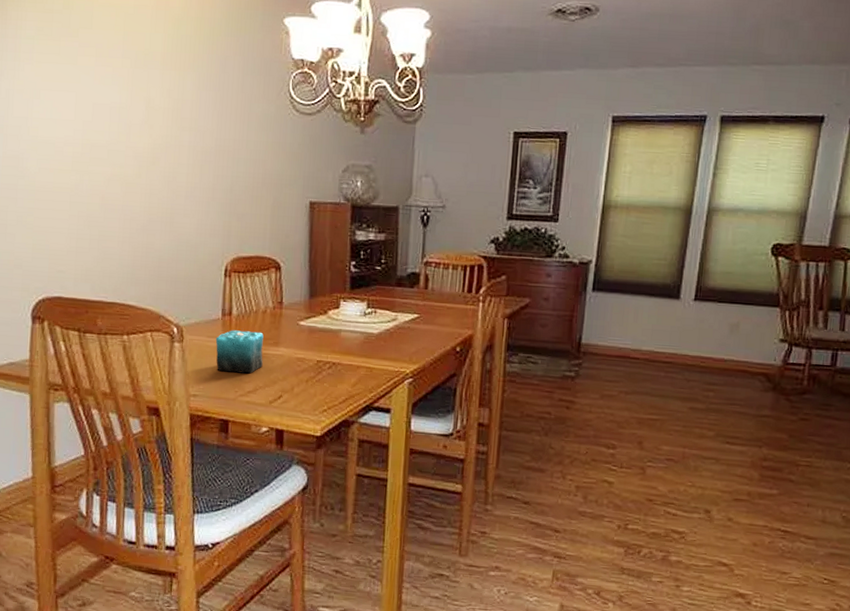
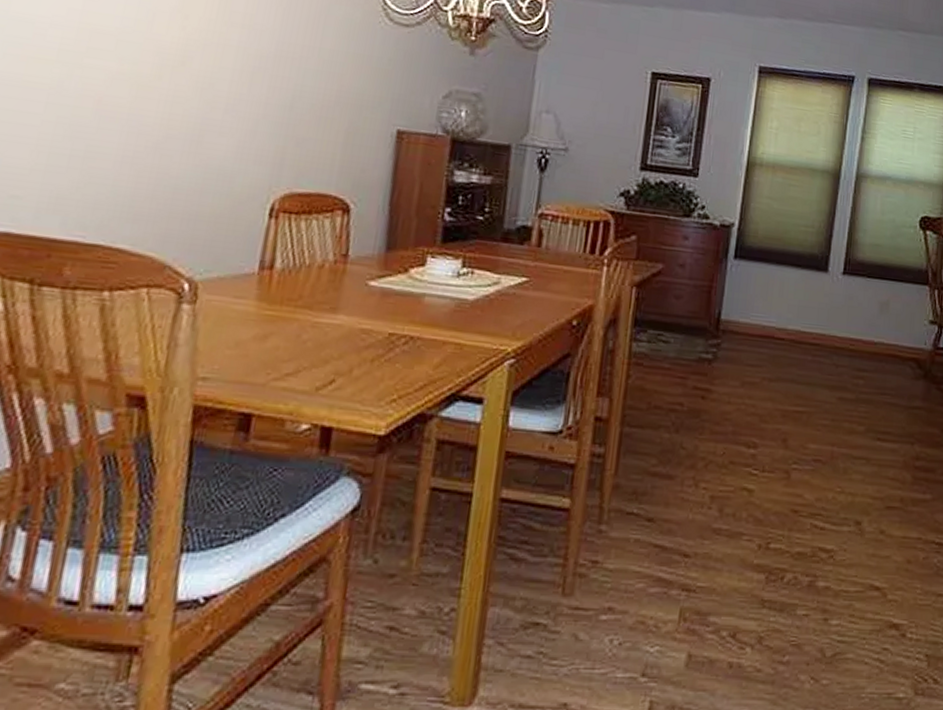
candle: present [215,328,264,374] -> none [242,287,317,350]

